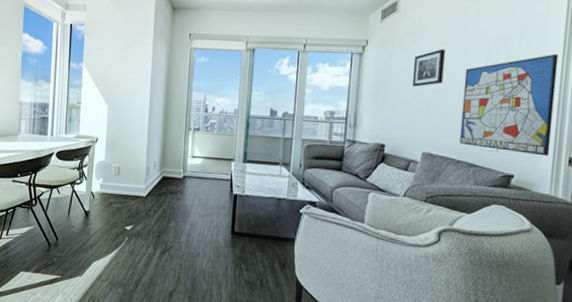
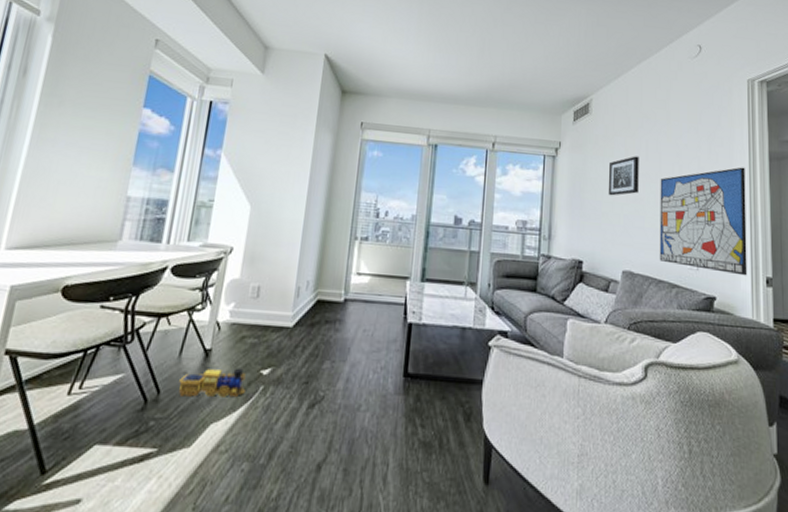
toy train: none [70,224,115,245] -> present [179,368,246,398]

